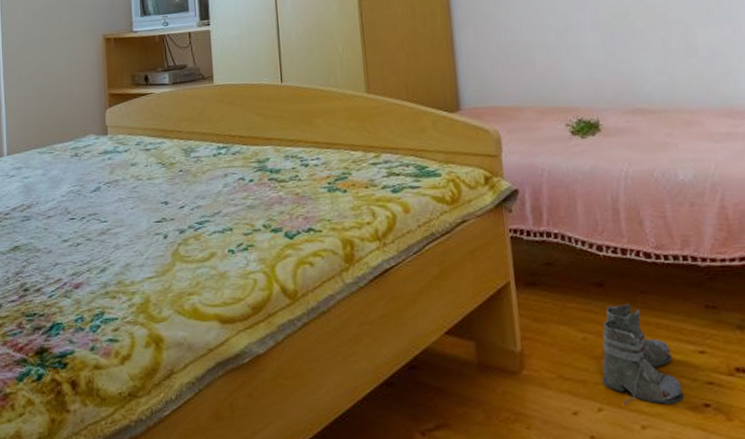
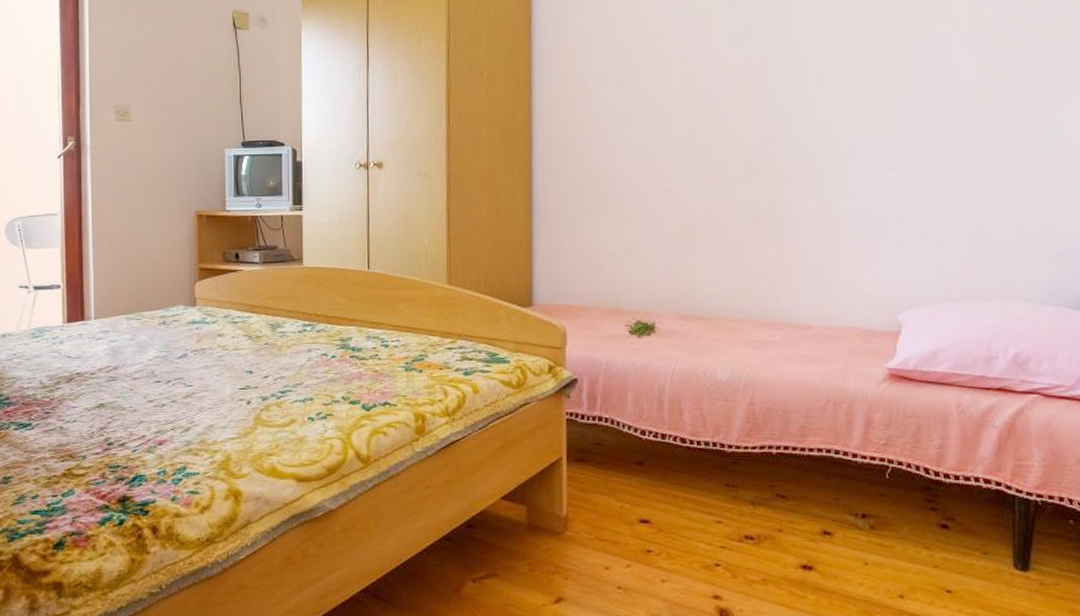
boots: present [601,303,685,406] -> none [632,479,700,563]

